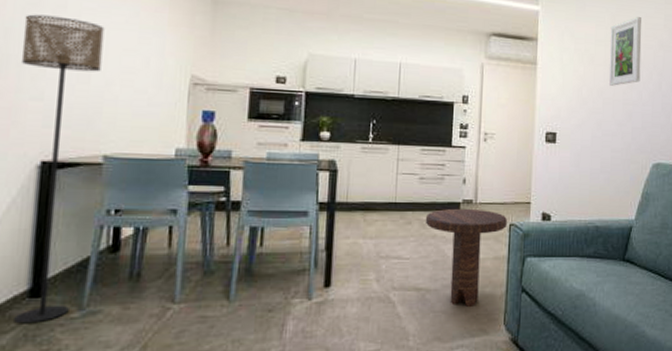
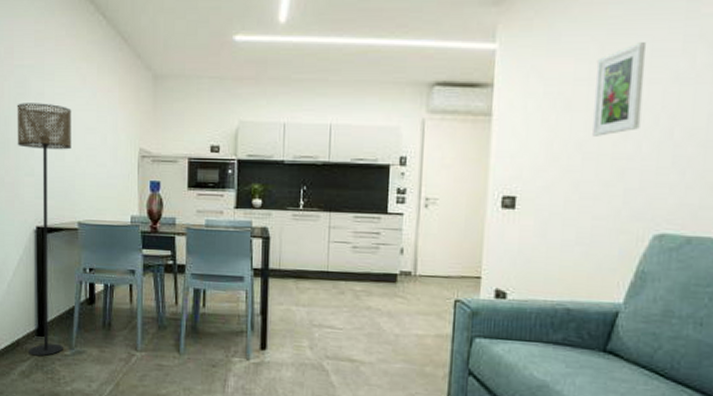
side table: present [426,208,507,307] -> none [360,280,452,384]

